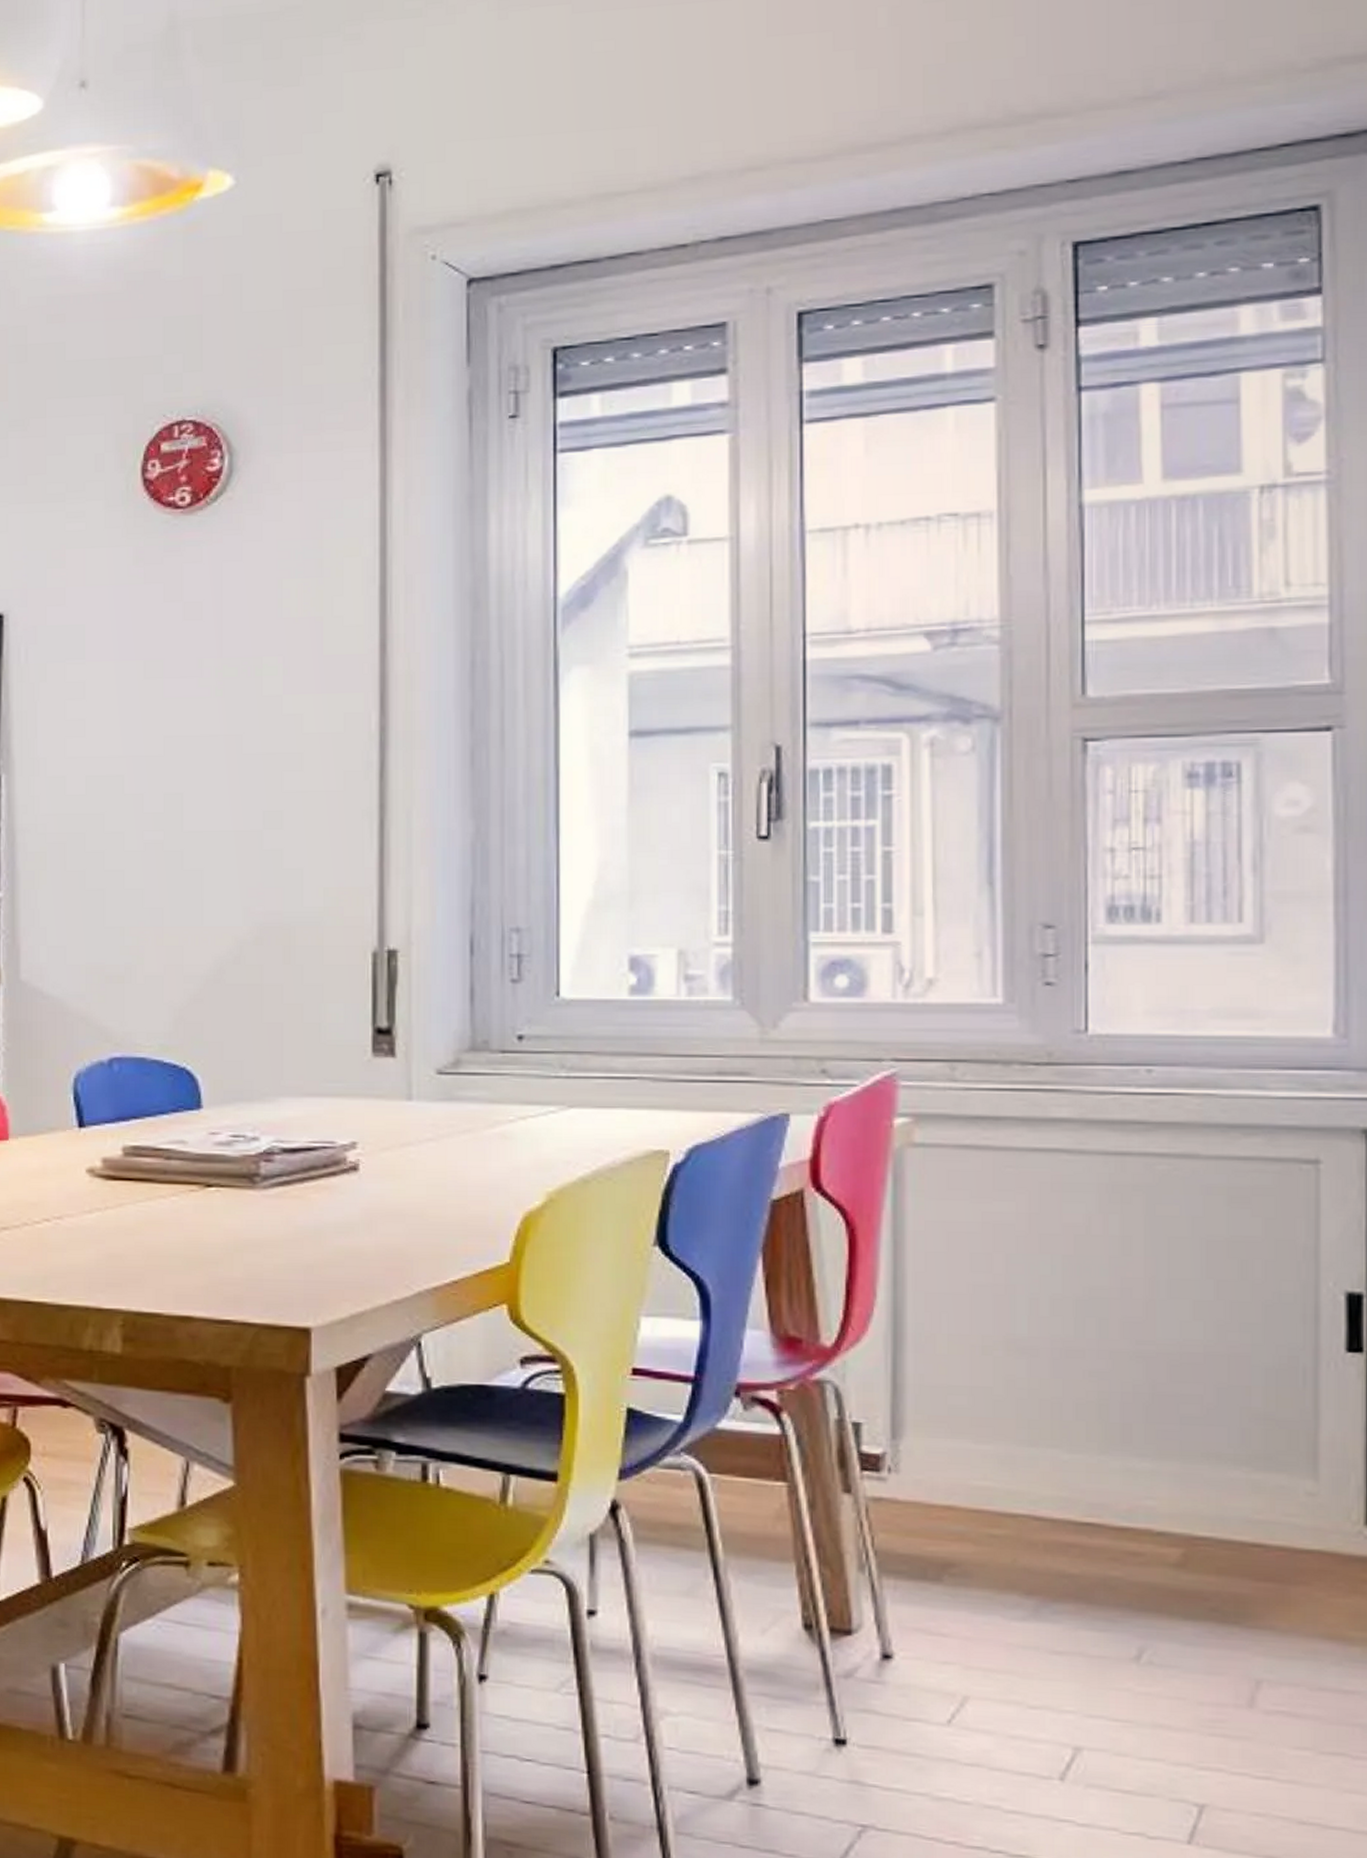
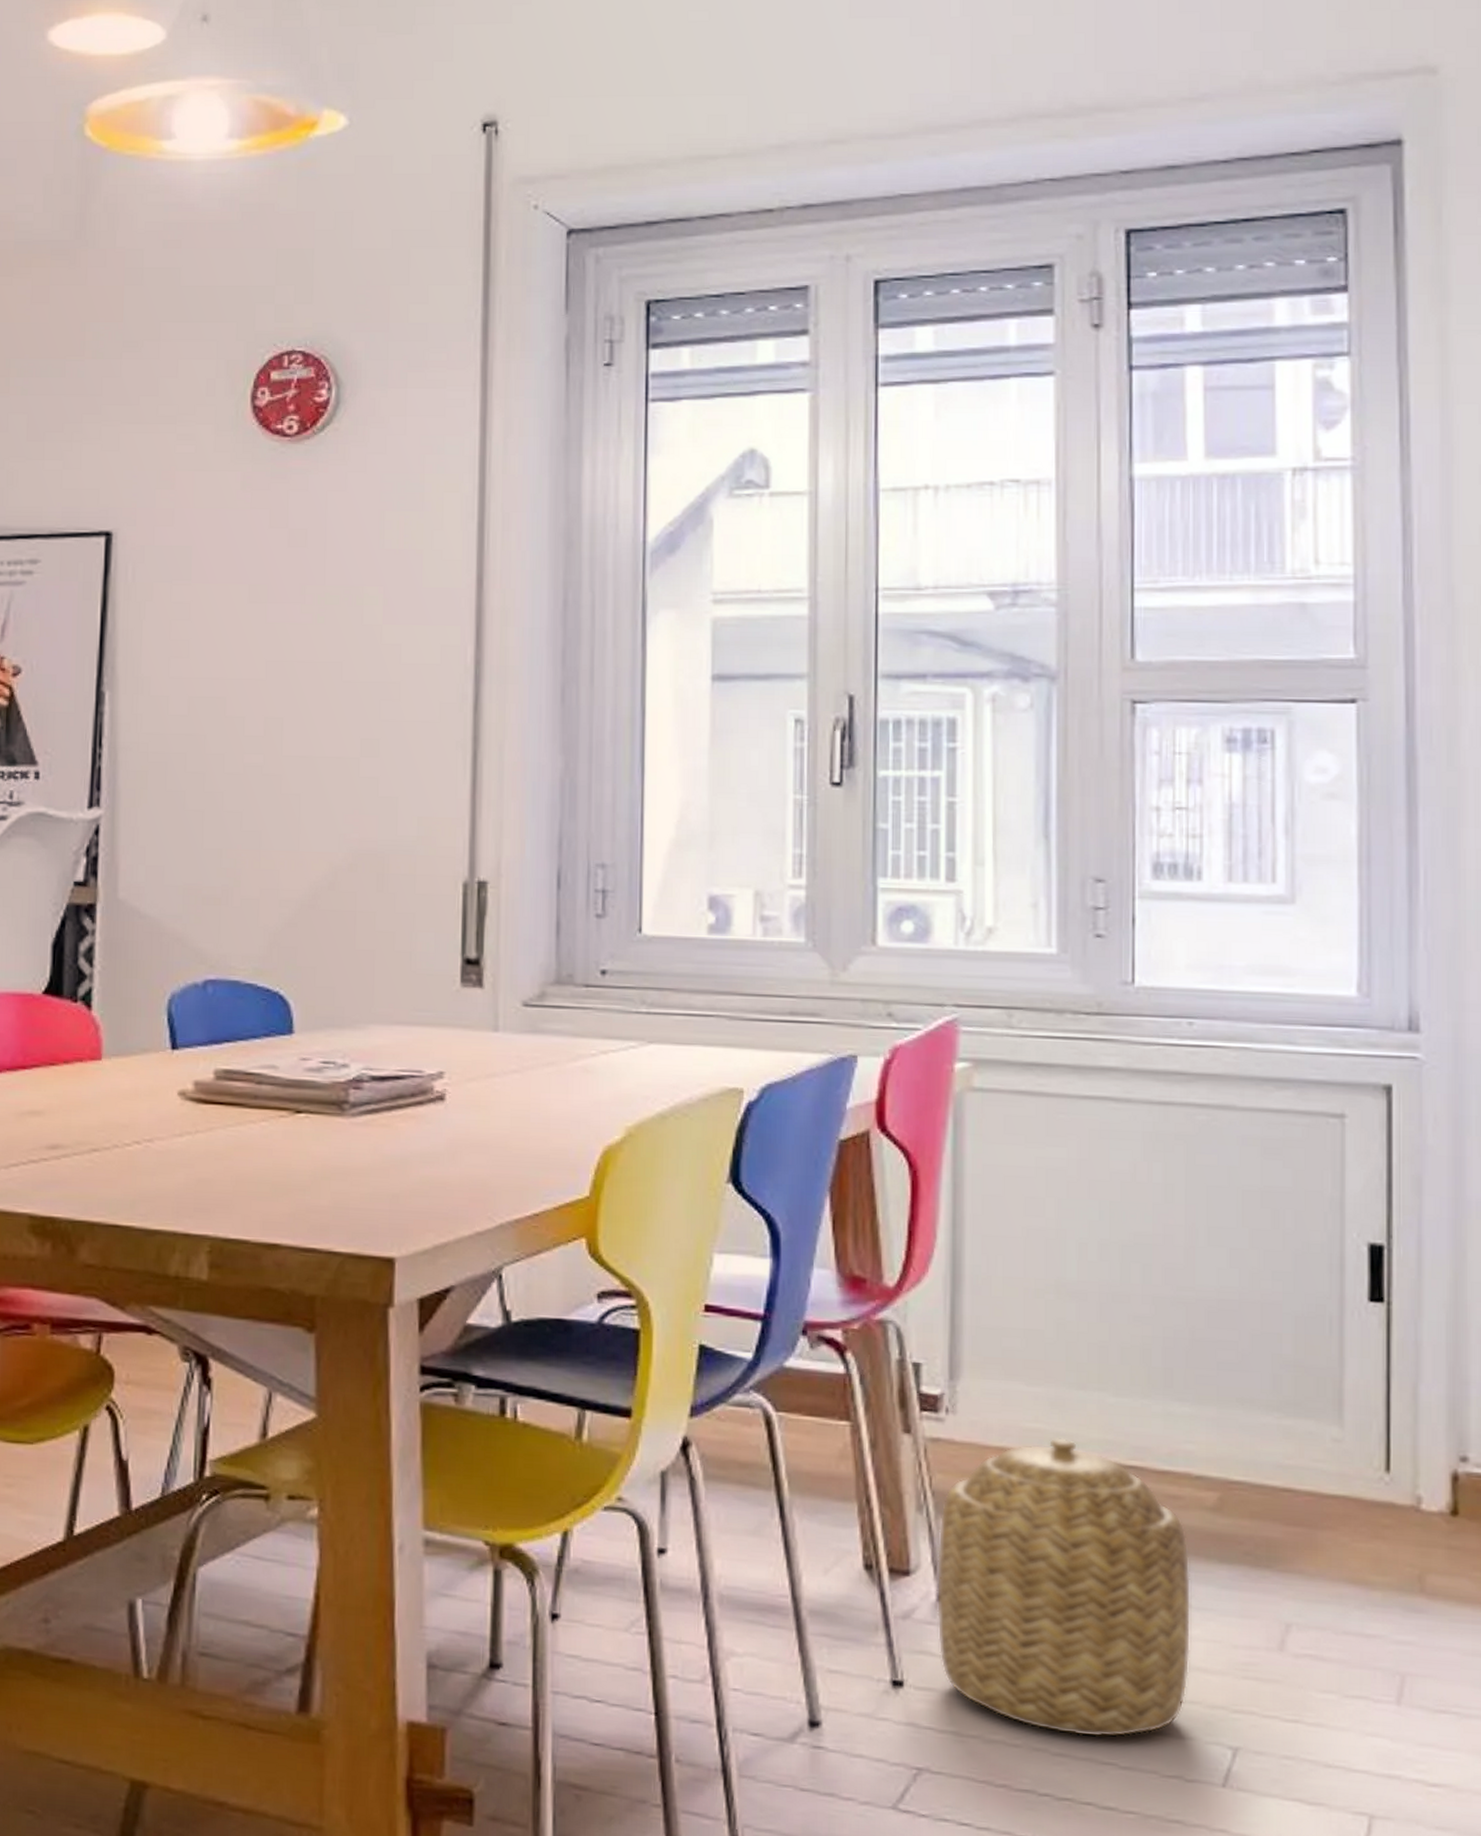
basket: none [880,1495,1154,1795] -> present [936,1438,1192,1738]

